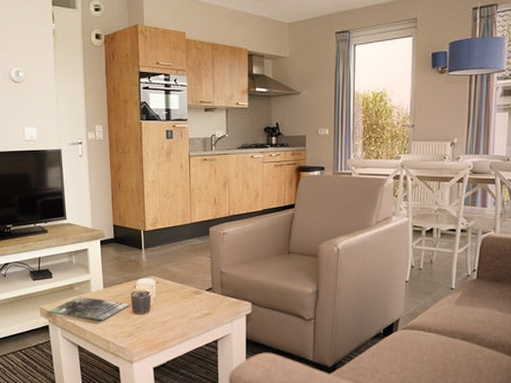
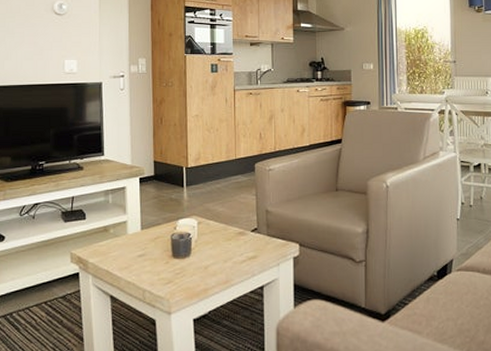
magazine: present [48,297,131,321] -> none [79,240,170,267]

